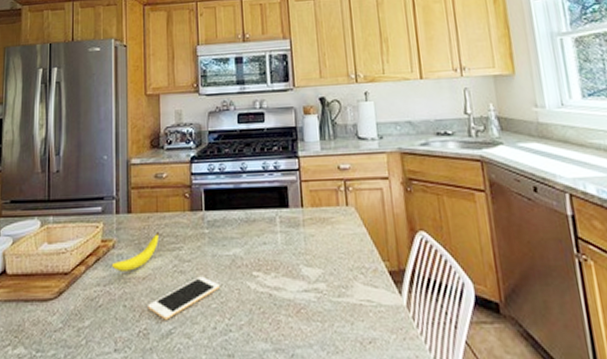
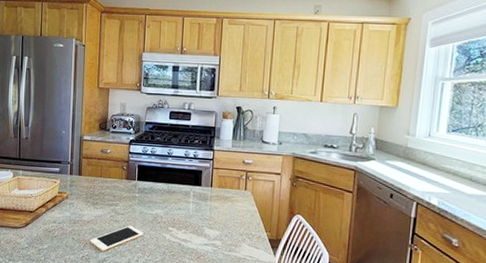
banana: present [111,232,160,272] -> none [65,191,102,216]

